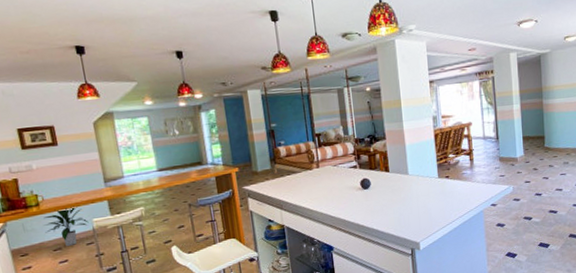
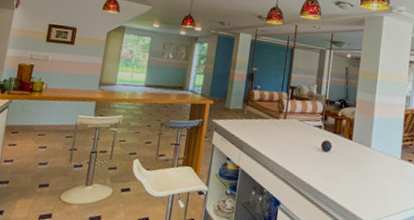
indoor plant: present [43,206,89,247] -> none [38,98,75,135]

